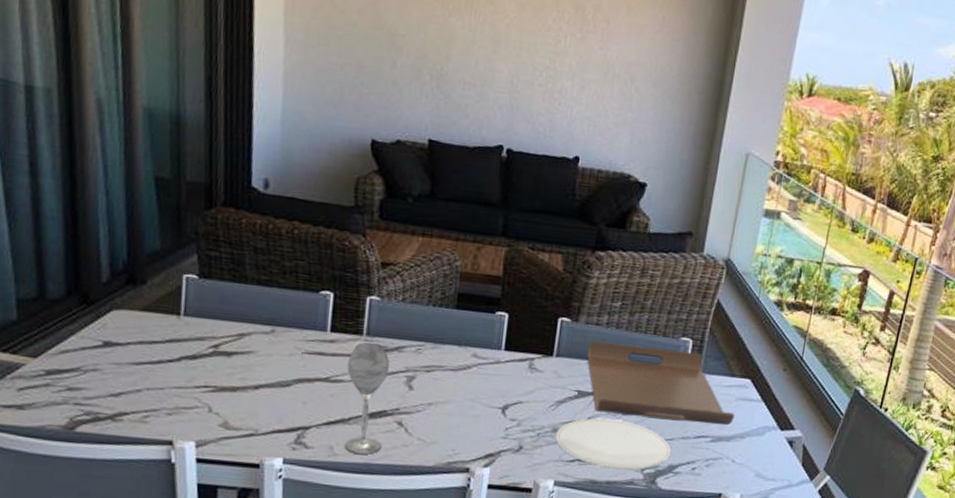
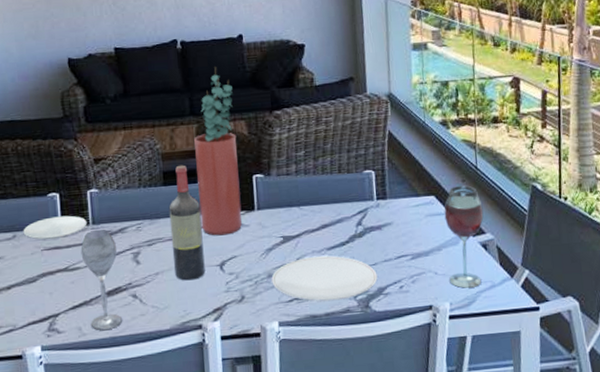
plate: none [284,317,361,344] -> present [23,215,87,240]
wine bottle: none [449,289,493,419] -> present [168,165,205,281]
vase: none [490,187,556,377] -> present [194,67,243,236]
serving tray: present [587,340,735,426] -> none [284,182,428,252]
wineglass: none [745,374,799,484] -> present [444,185,484,288]

